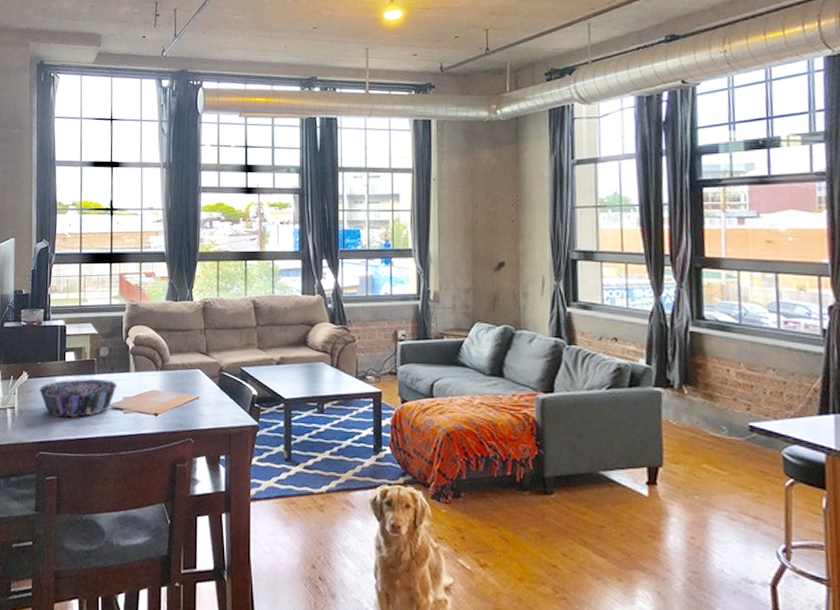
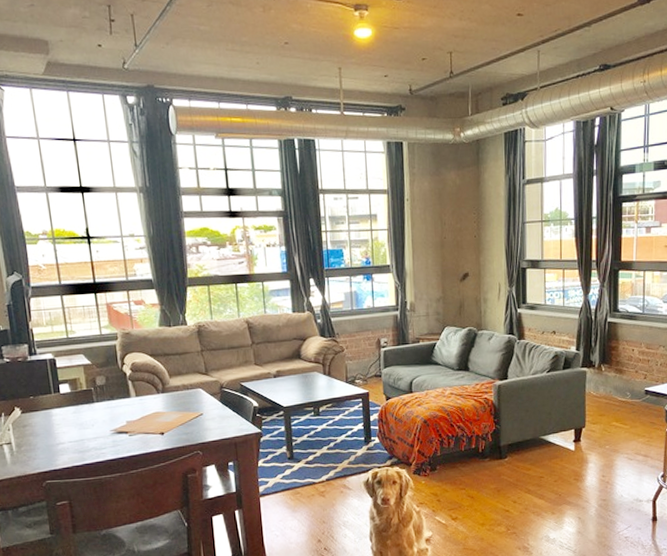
decorative bowl: present [38,379,117,418] -> none [35,407,119,447]

